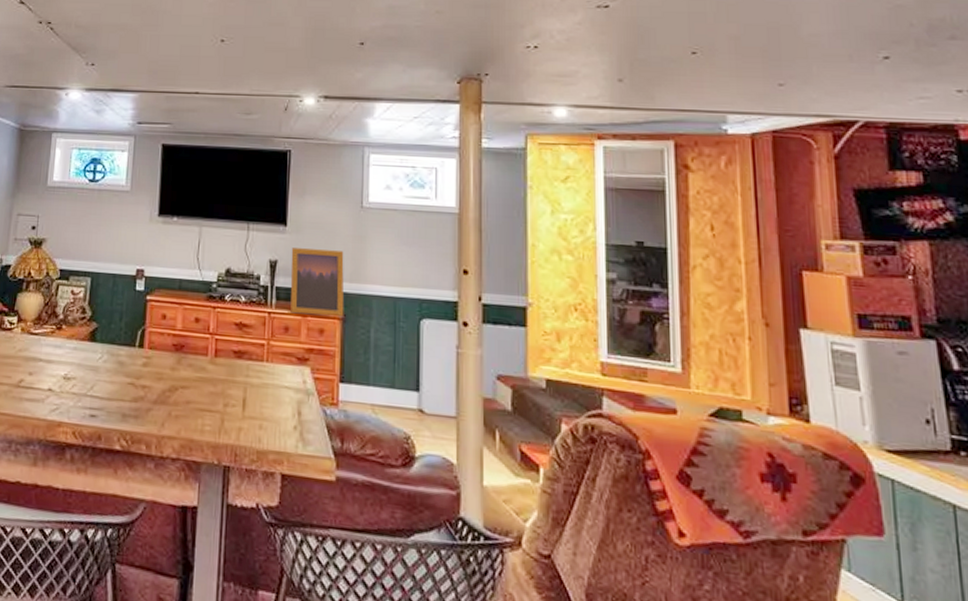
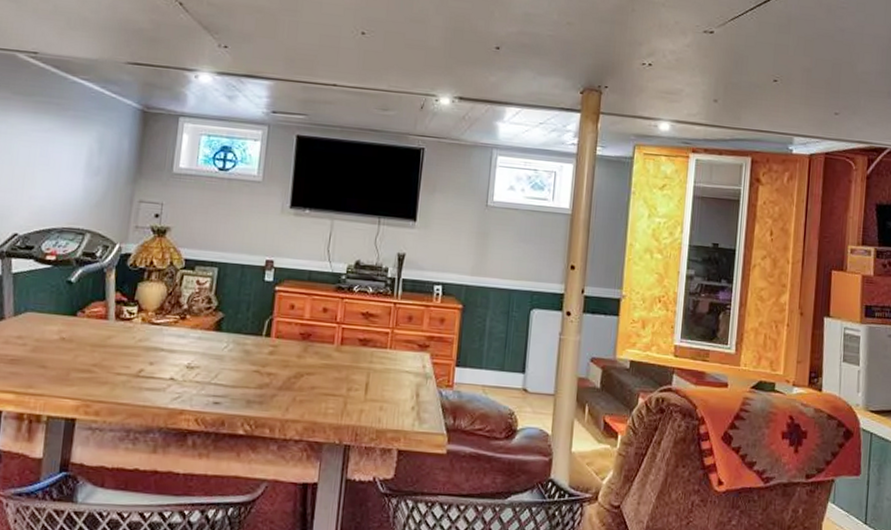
picture frame: present [290,248,344,317] -> none [415,242,468,308]

